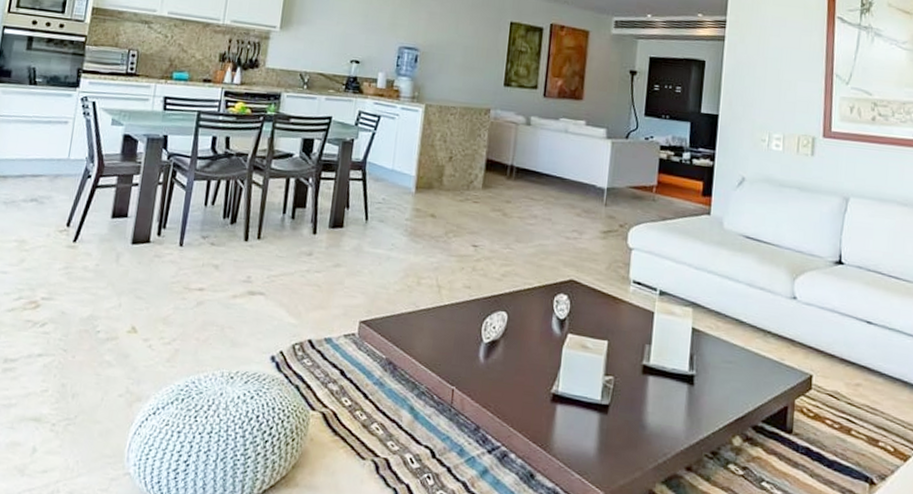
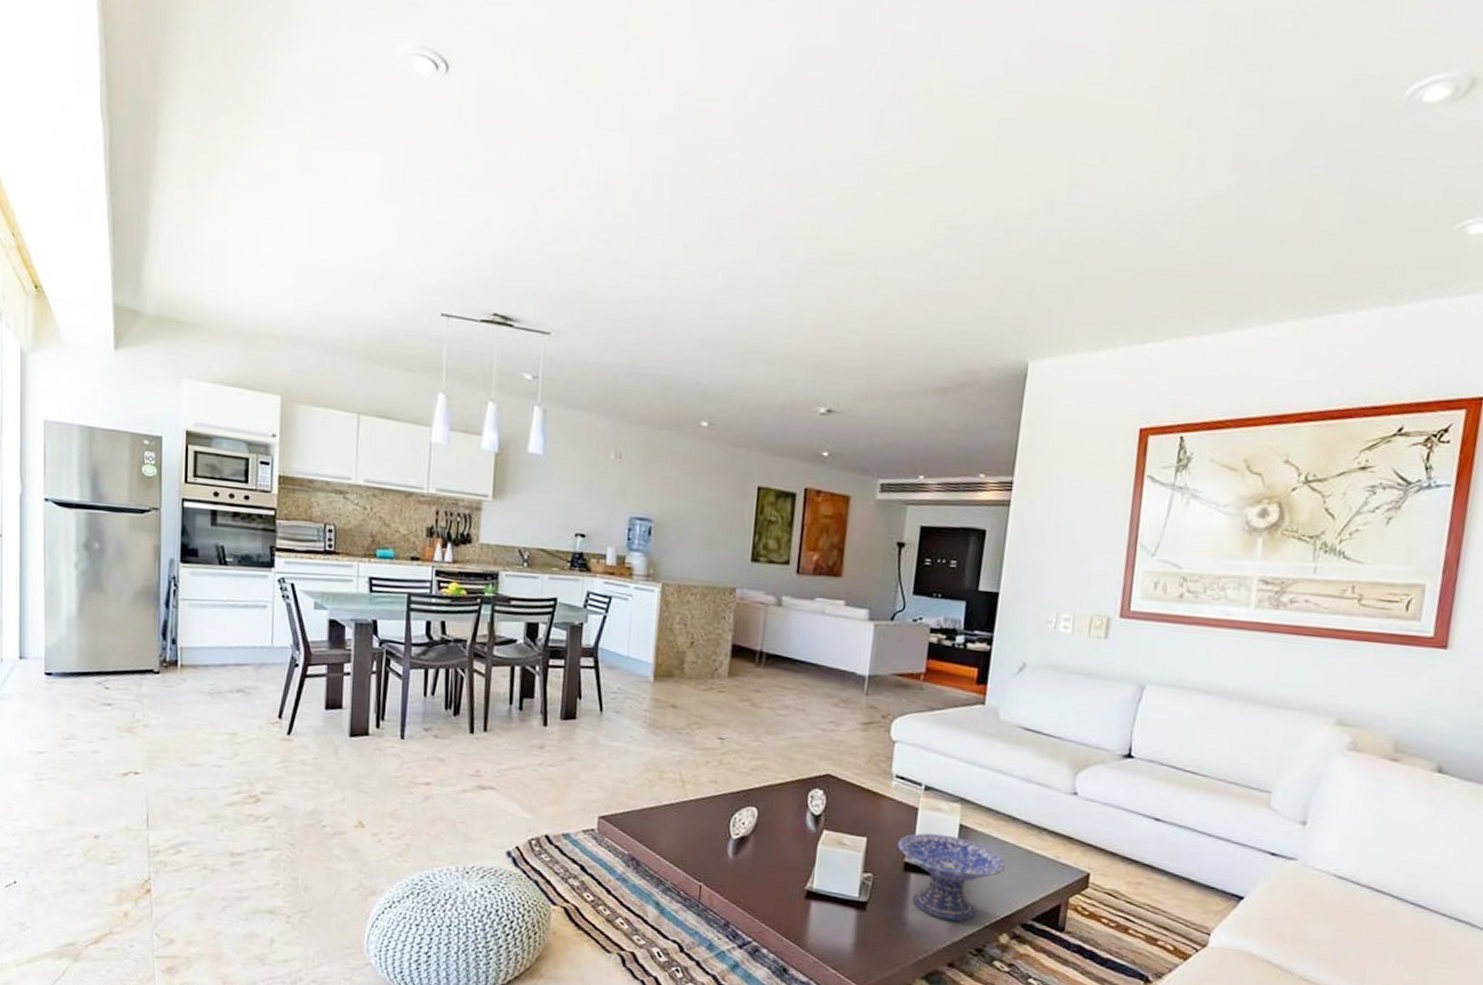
decorative bowl: none [635,336,735,424] -> present [897,833,1005,921]

